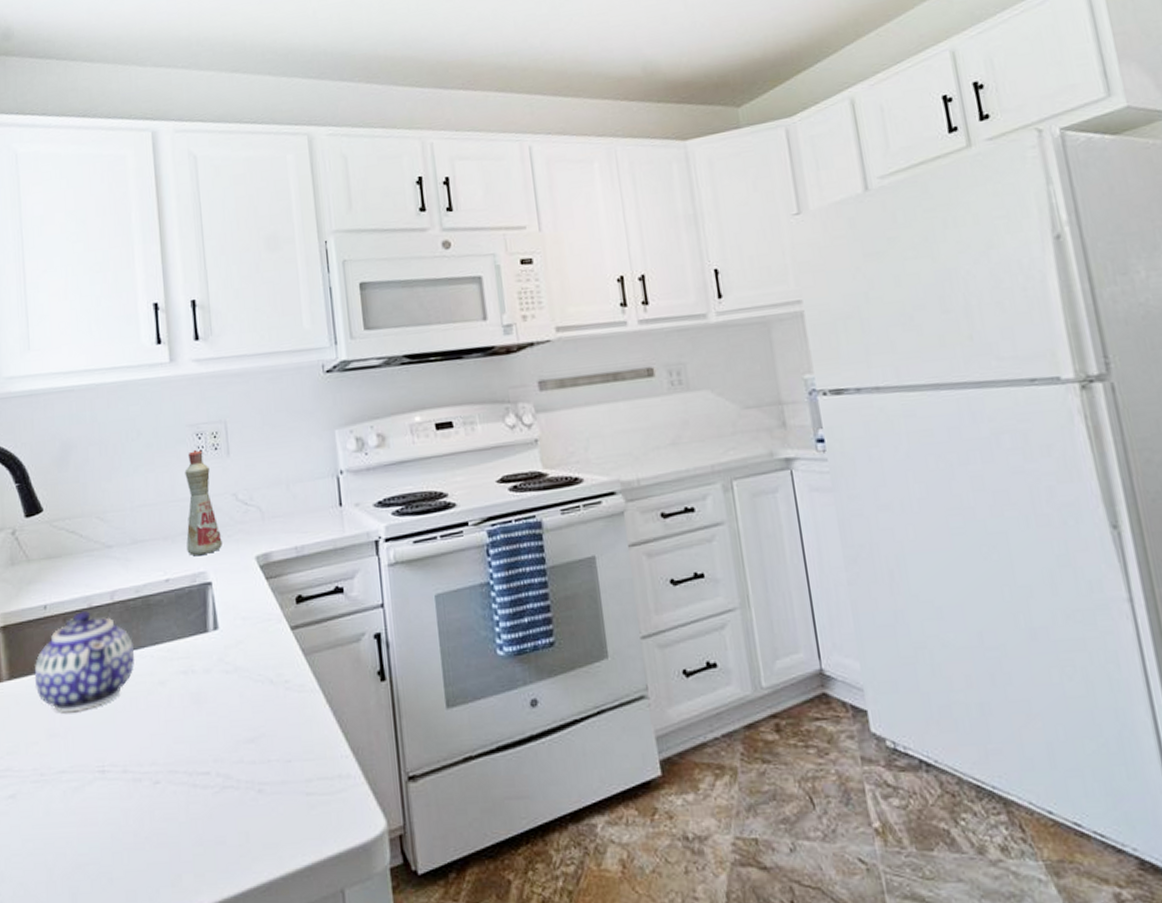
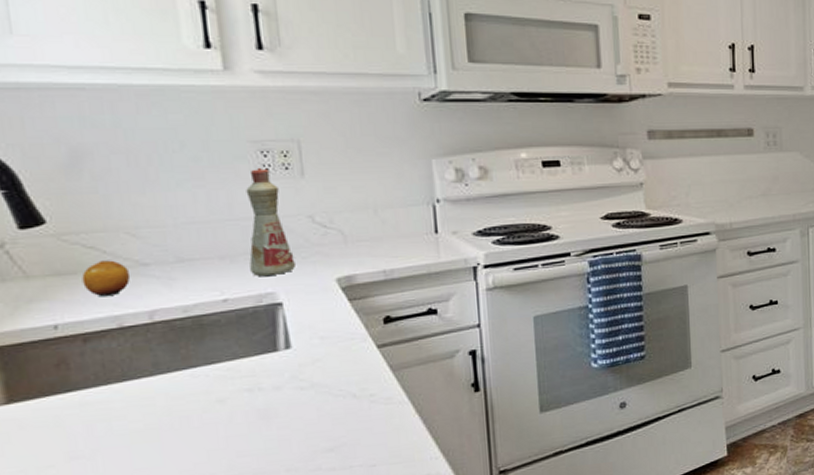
teapot: present [34,610,135,713] -> none [43,330,185,435]
fruit: none [65,543,99,578] -> present [81,260,131,297]

